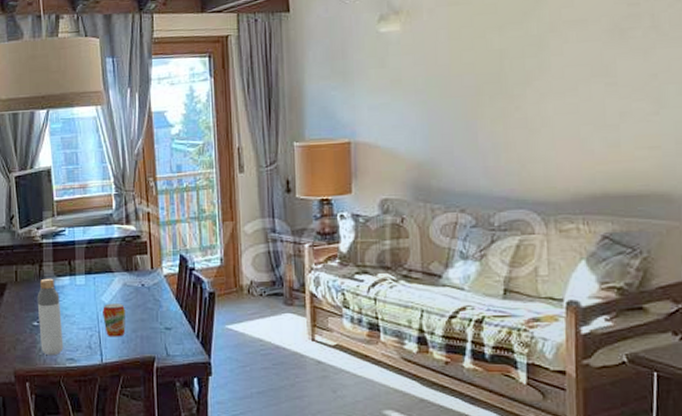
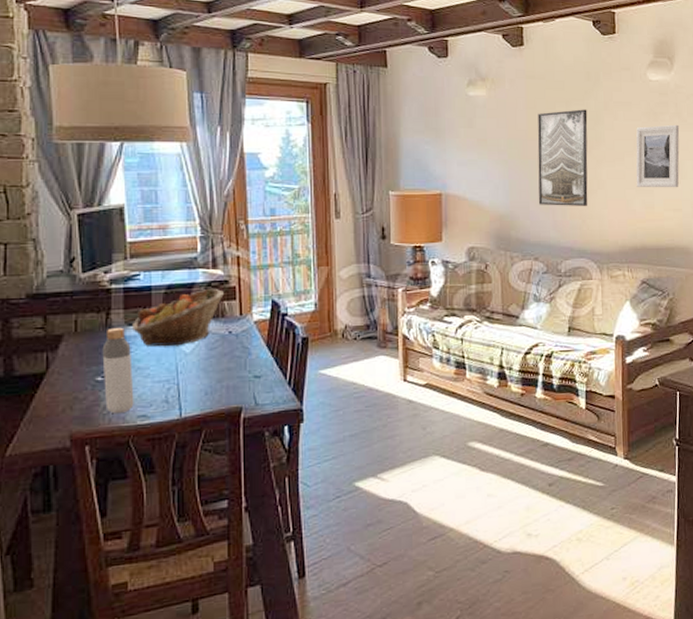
fruit basket: none [60,243,138,297] -> present [133,288,225,347]
beverage can: present [103,303,126,337] -> none [183,352,209,389]
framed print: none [463,34,529,150] -> present [537,109,588,207]
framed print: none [594,40,658,122] -> present [636,124,680,188]

